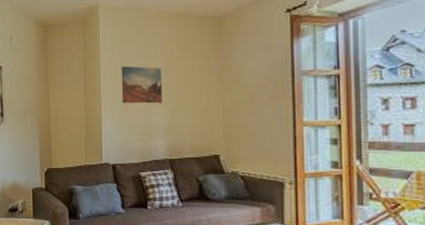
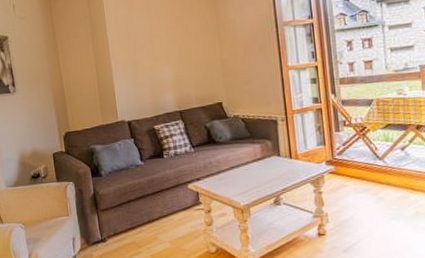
wall art: present [121,66,163,104] -> none [127,27,168,63]

